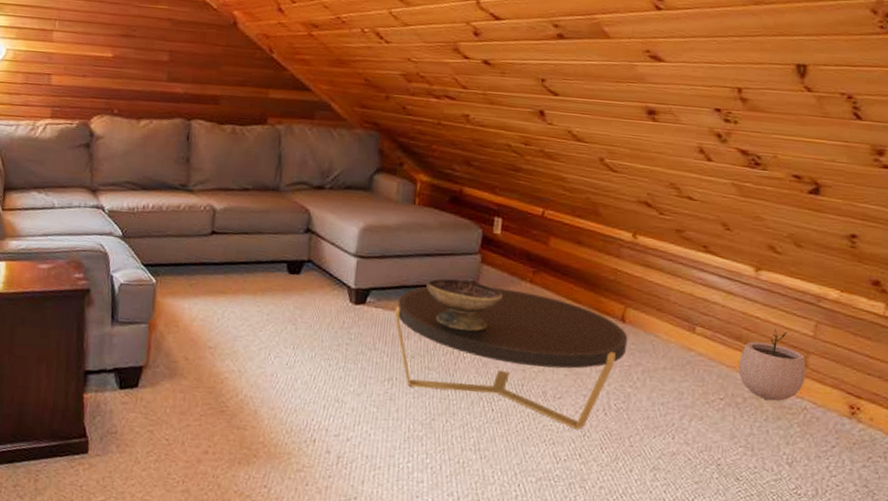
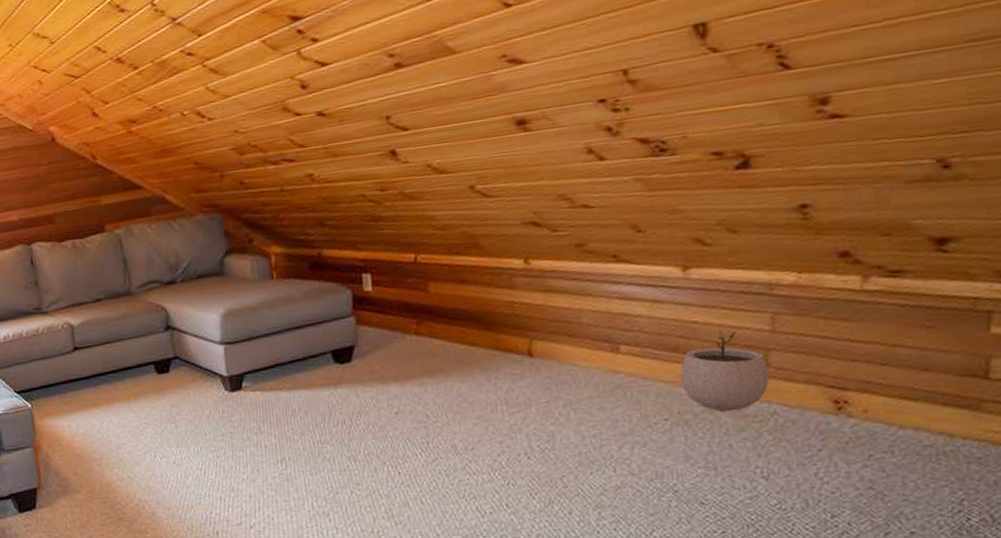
coffee table: present [394,287,628,430] -> none [274,345,541,480]
decorative bowl: present [426,278,503,332] -> none [302,345,387,399]

